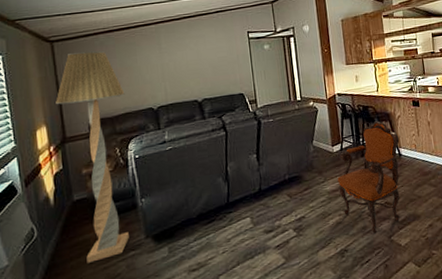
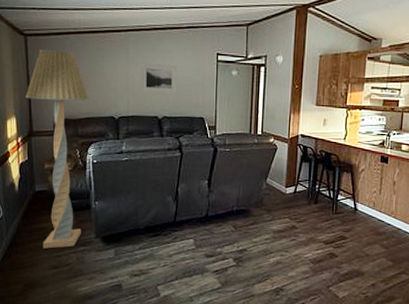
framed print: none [174,48,213,79] -> present [141,63,177,94]
armchair: present [337,121,400,234] -> none [284,170,358,281]

